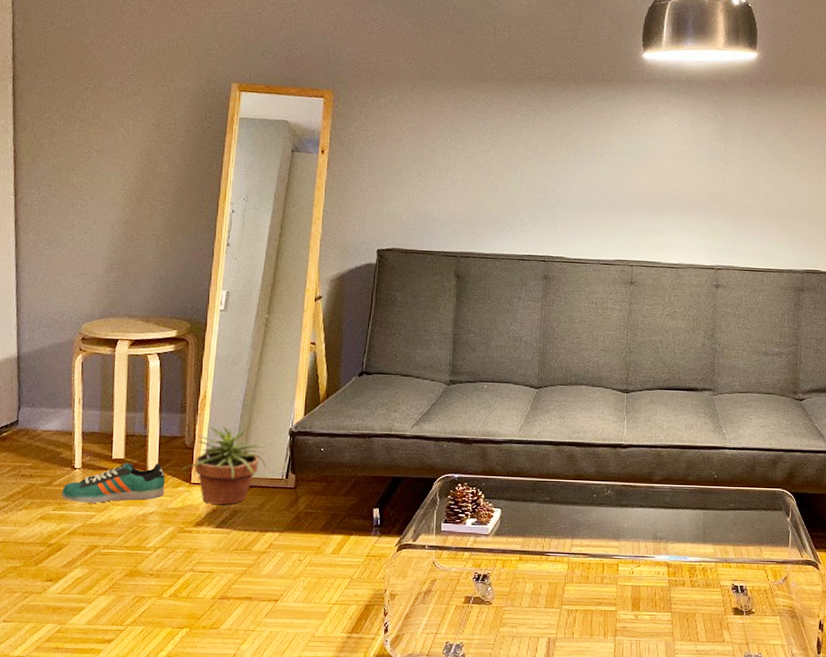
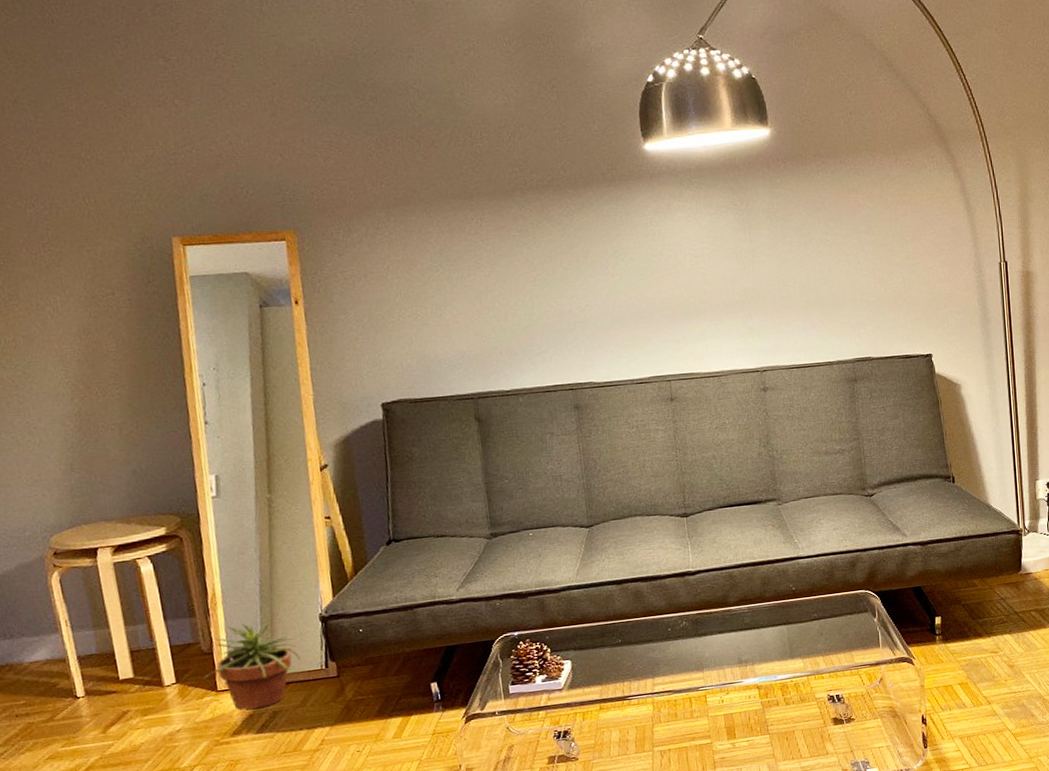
sneaker: present [61,462,165,503] -> none [67,676,189,734]

